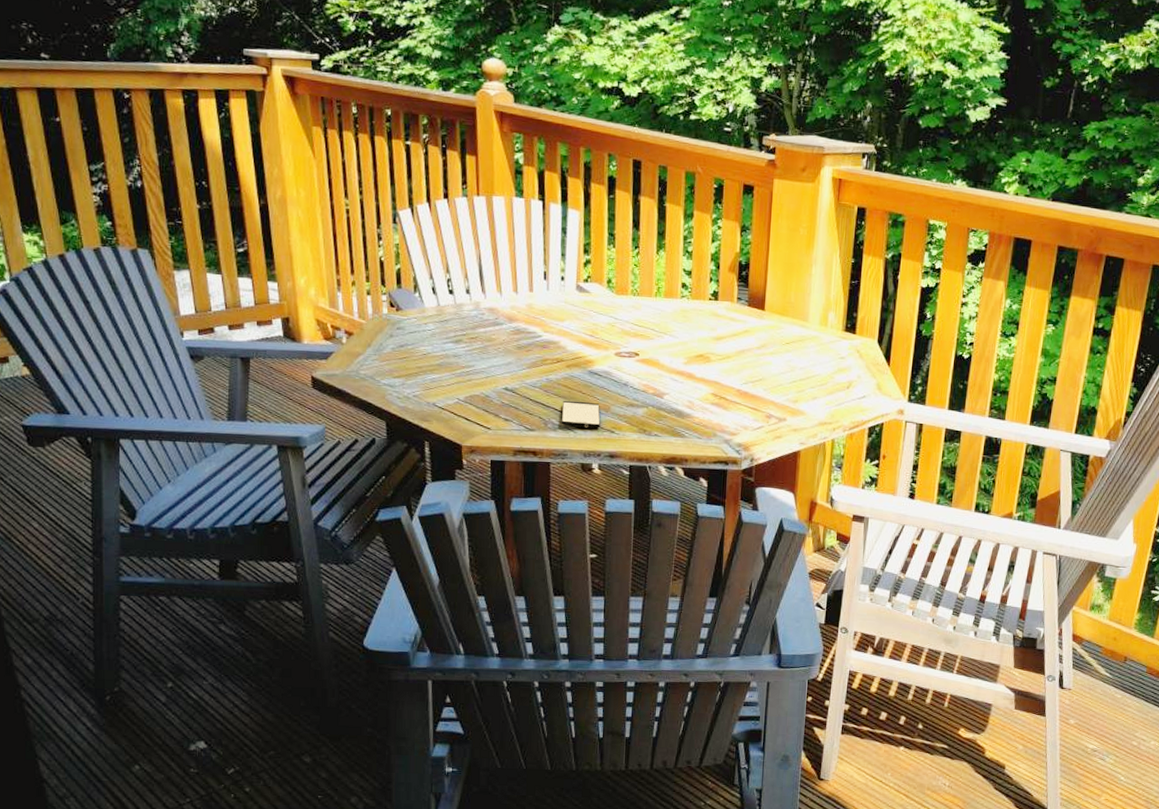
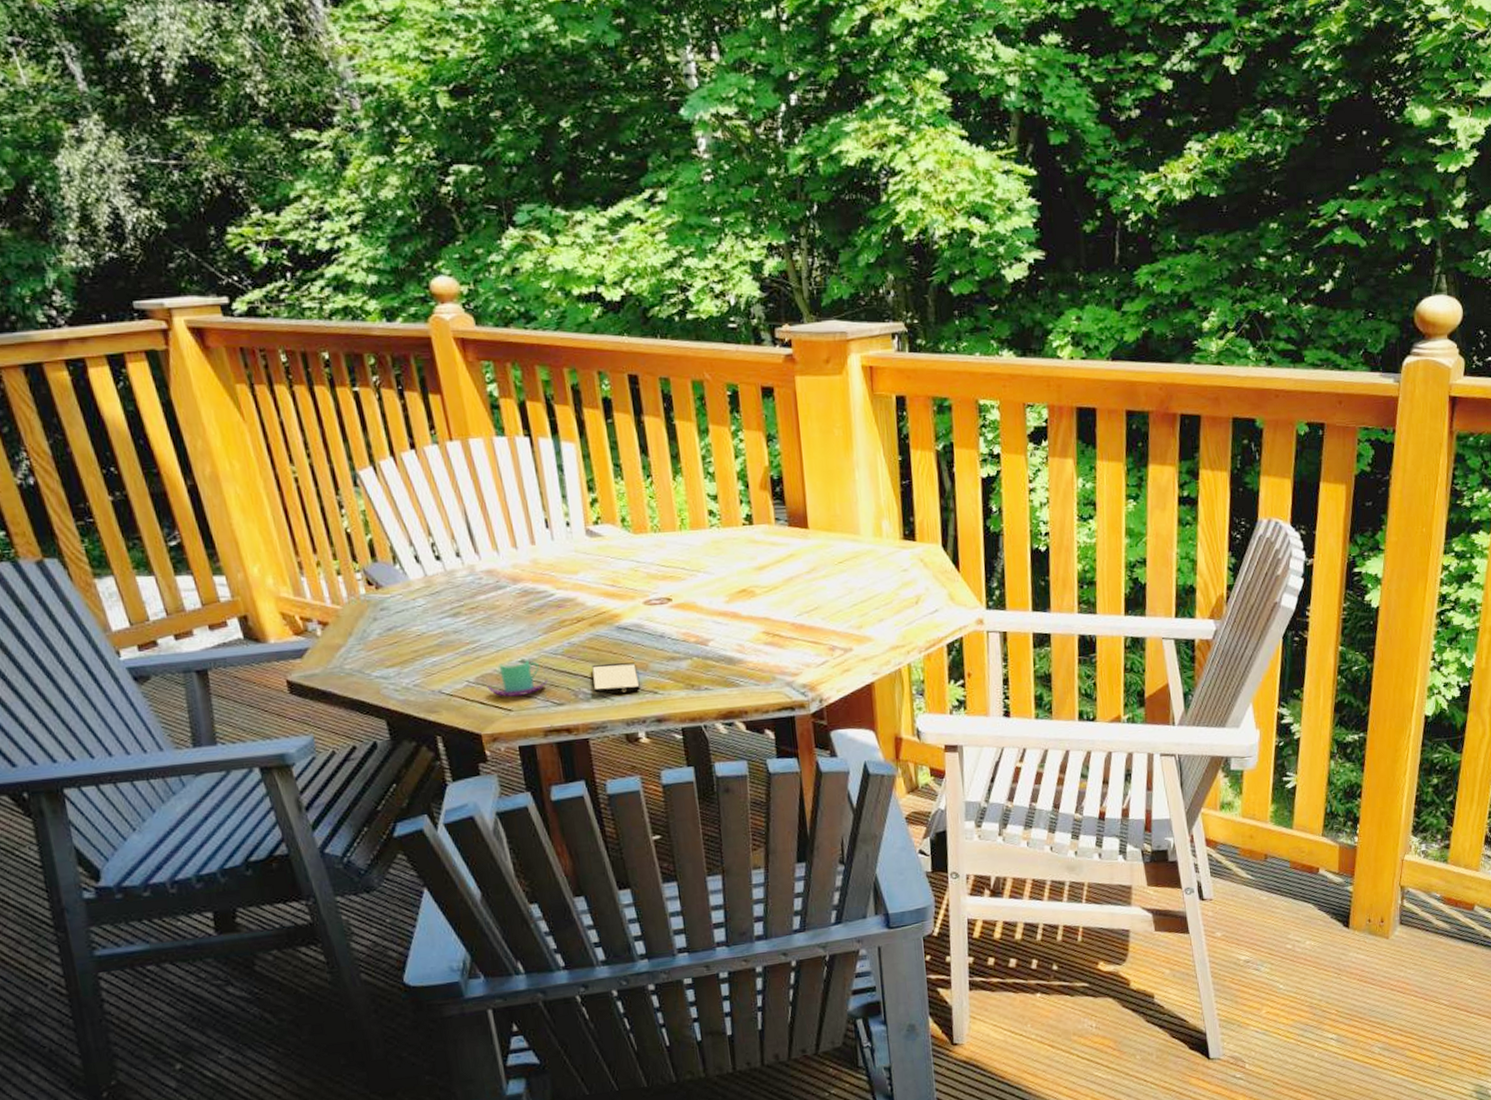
teacup: none [473,388,525,419] -> present [487,660,549,697]

